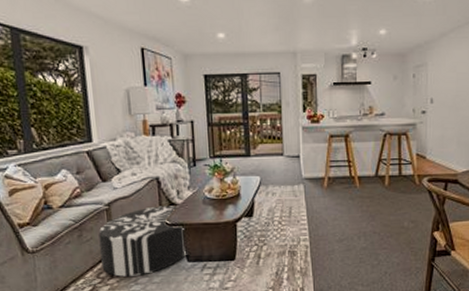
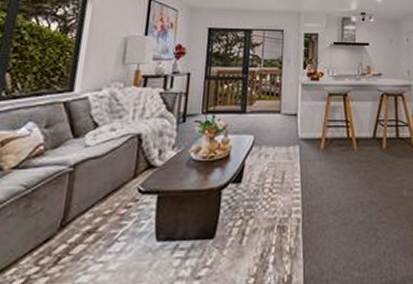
pouf: present [98,205,188,277] -> none [45,168,160,263]

